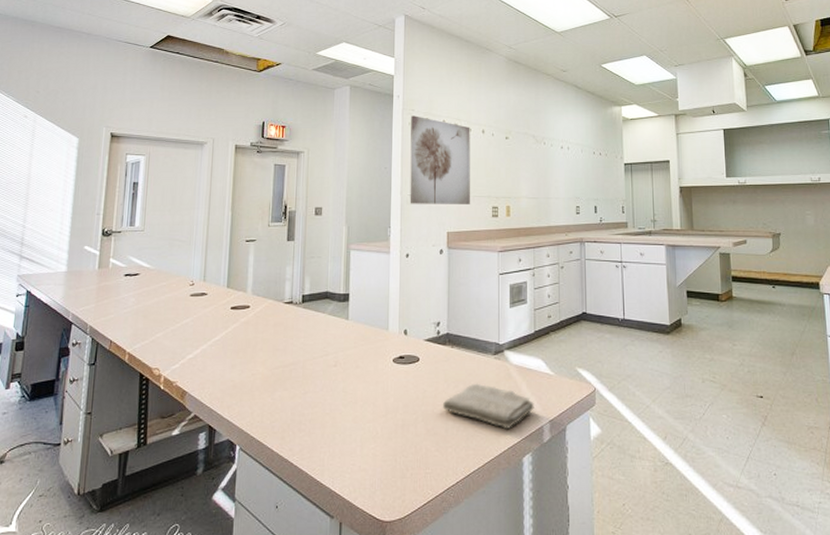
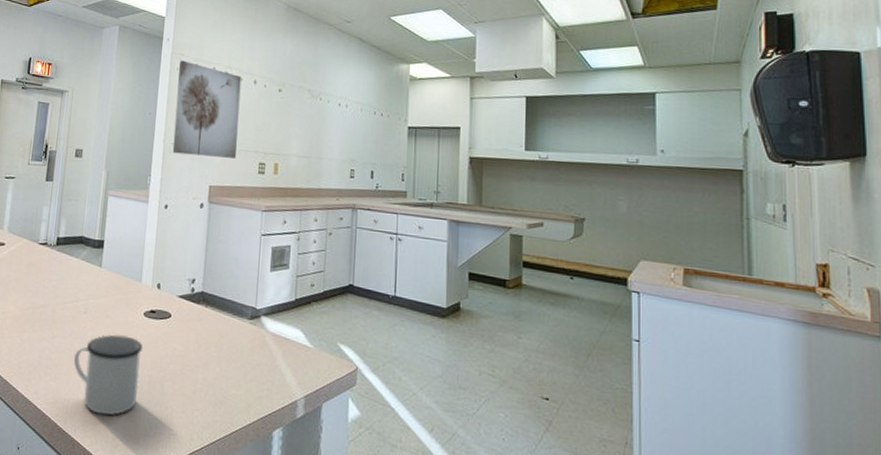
mug: none [326,383,393,463] -> present [73,334,142,416]
washcloth: present [443,383,534,430] -> none [192,347,289,400]

